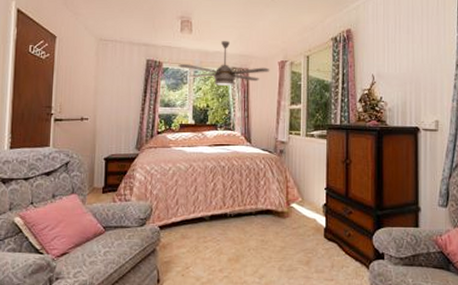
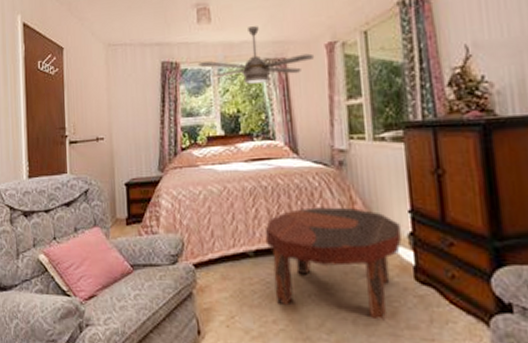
coffee table: none [219,183,318,267] -> present [265,207,402,320]

